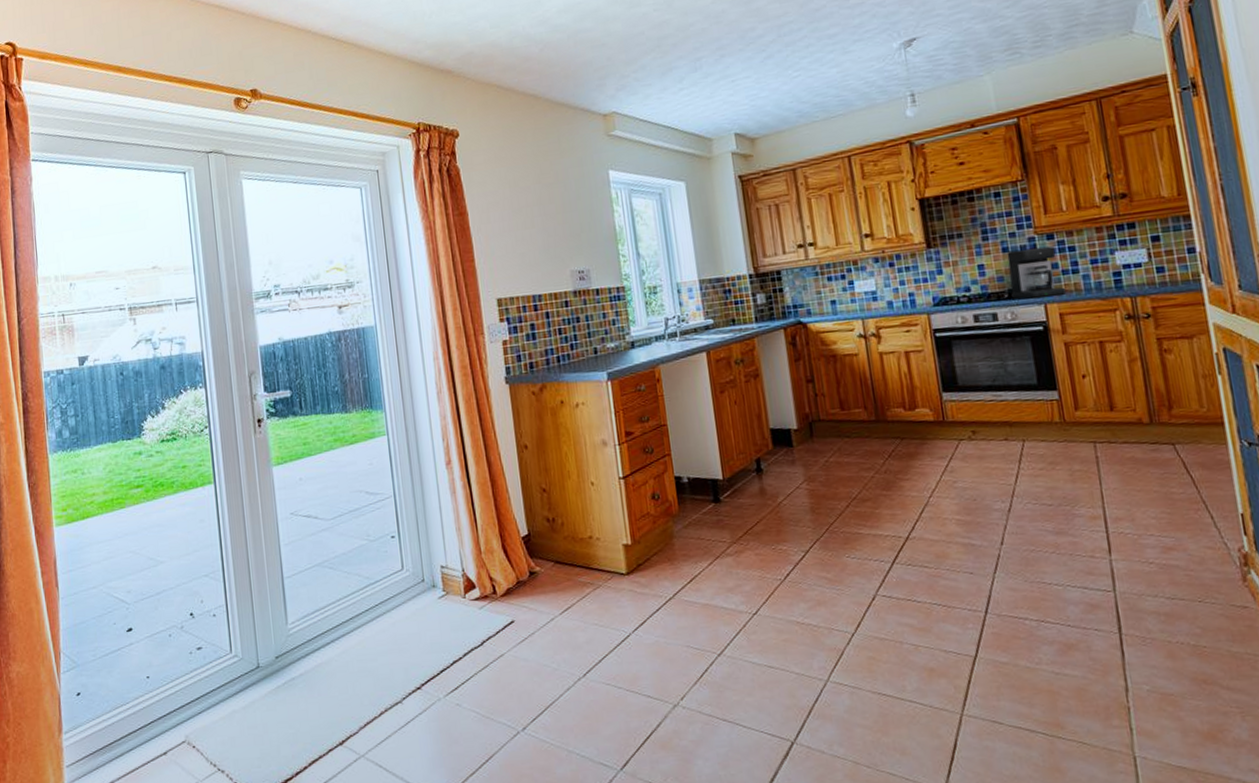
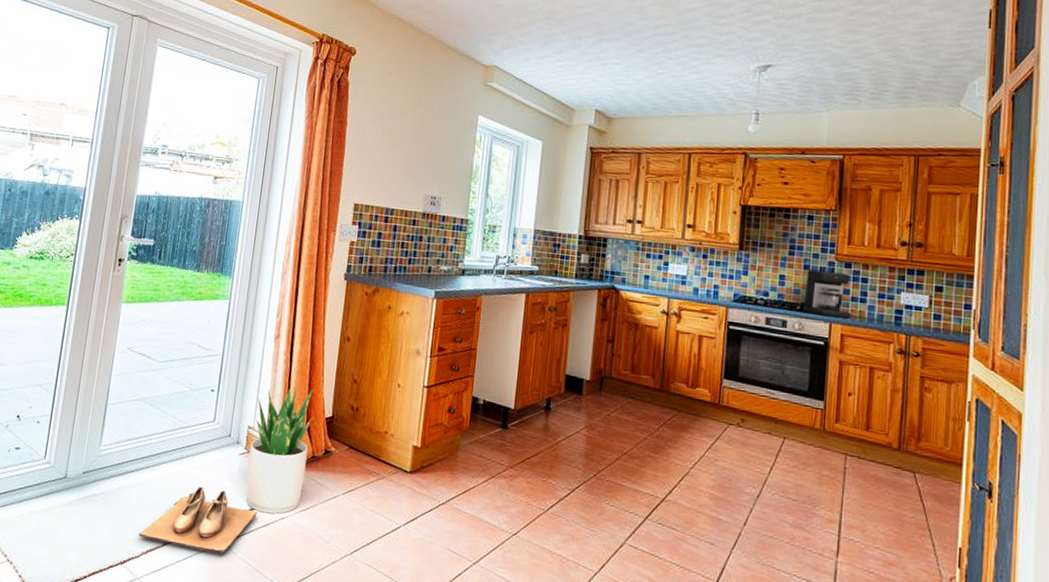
shoe: none [351,641,473,712] -> present [138,486,257,555]
planter: none [444,509,516,655] -> present [246,388,314,515]

